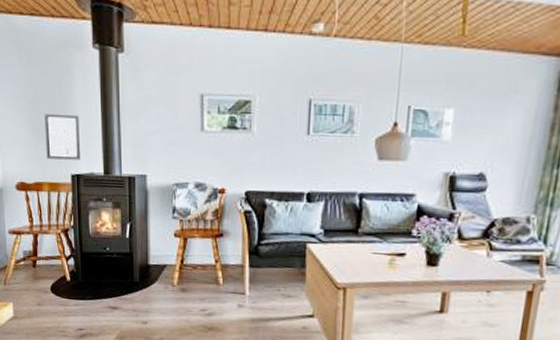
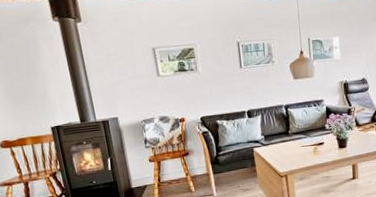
wall art: present [44,113,80,160] -> none [17,77,57,117]

